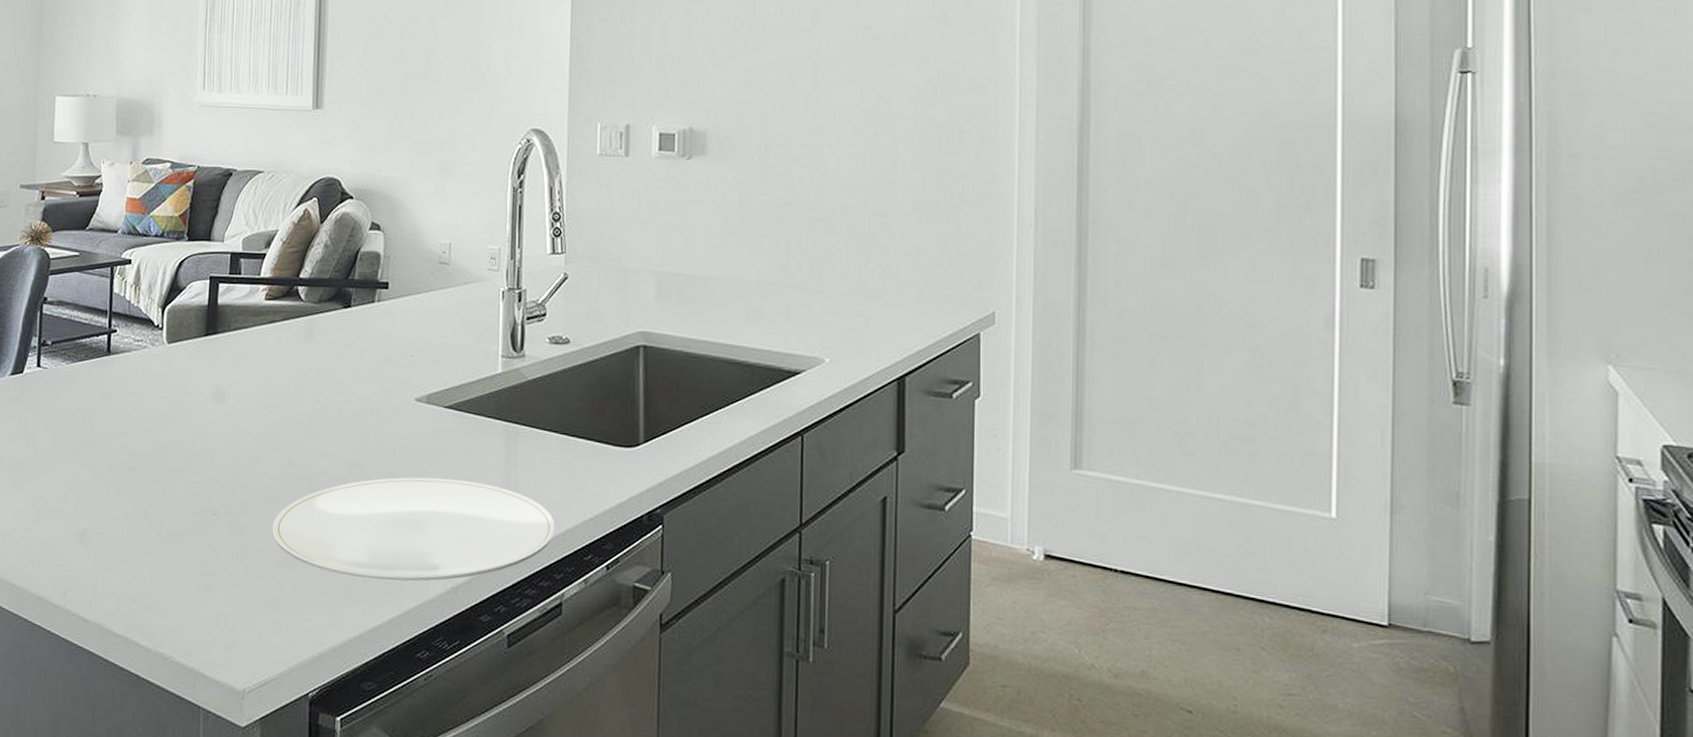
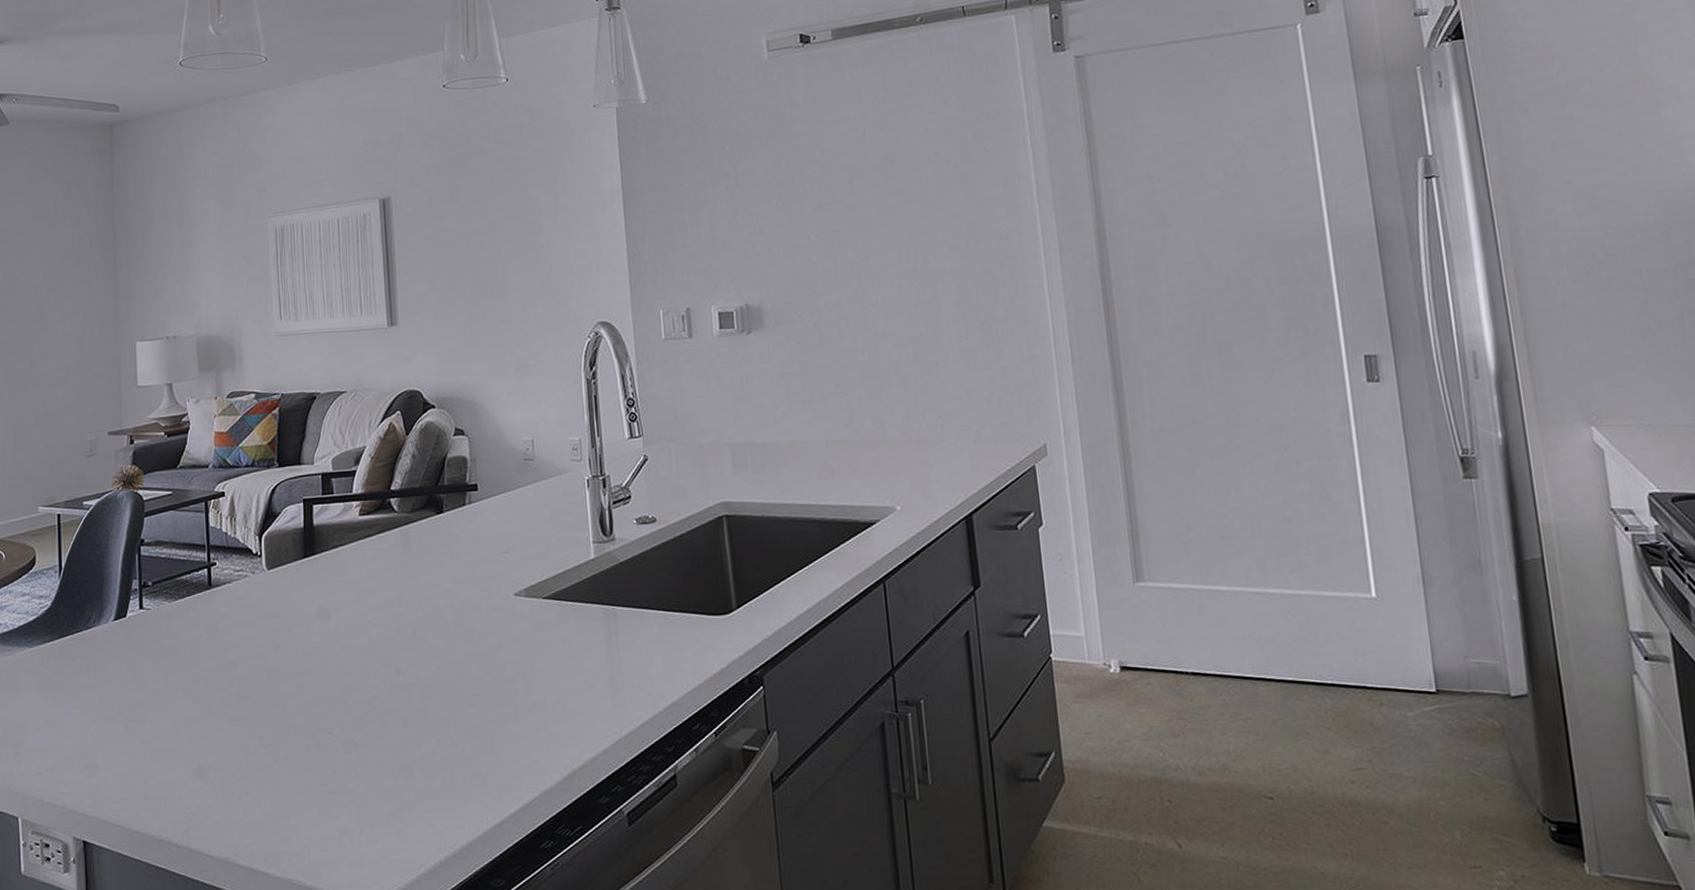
plate: present [272,477,555,582] -> none [387,666,662,777]

